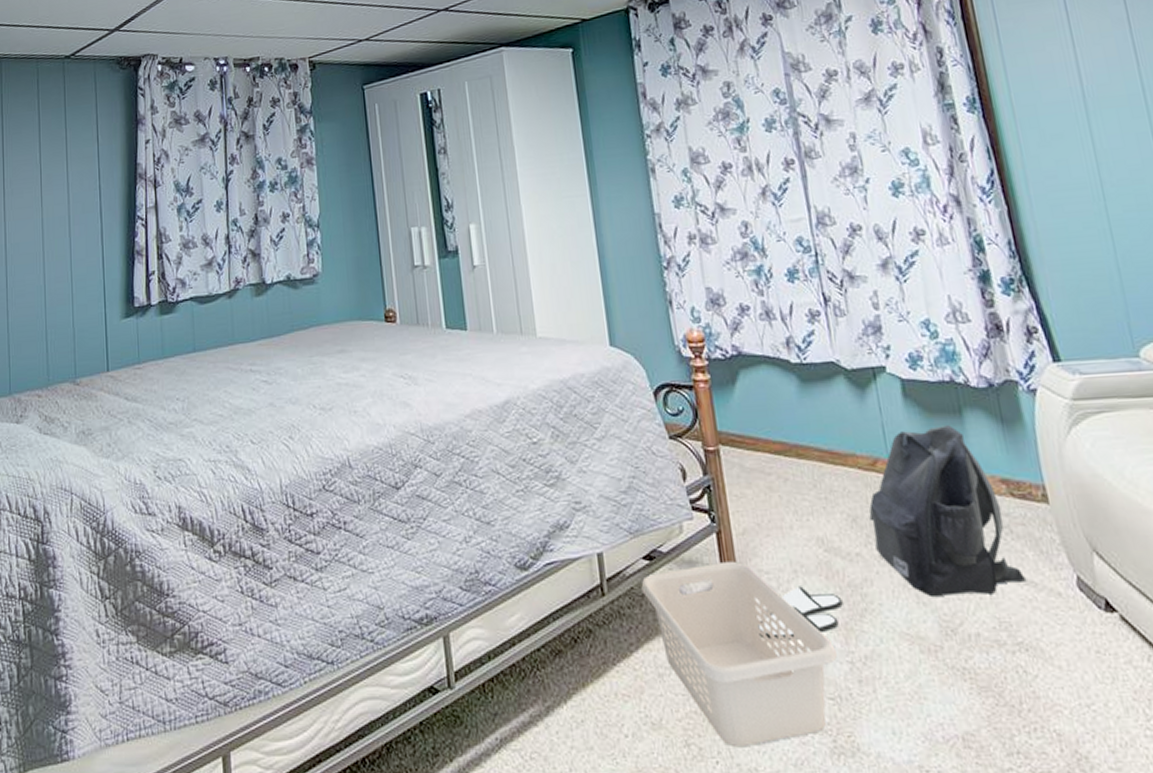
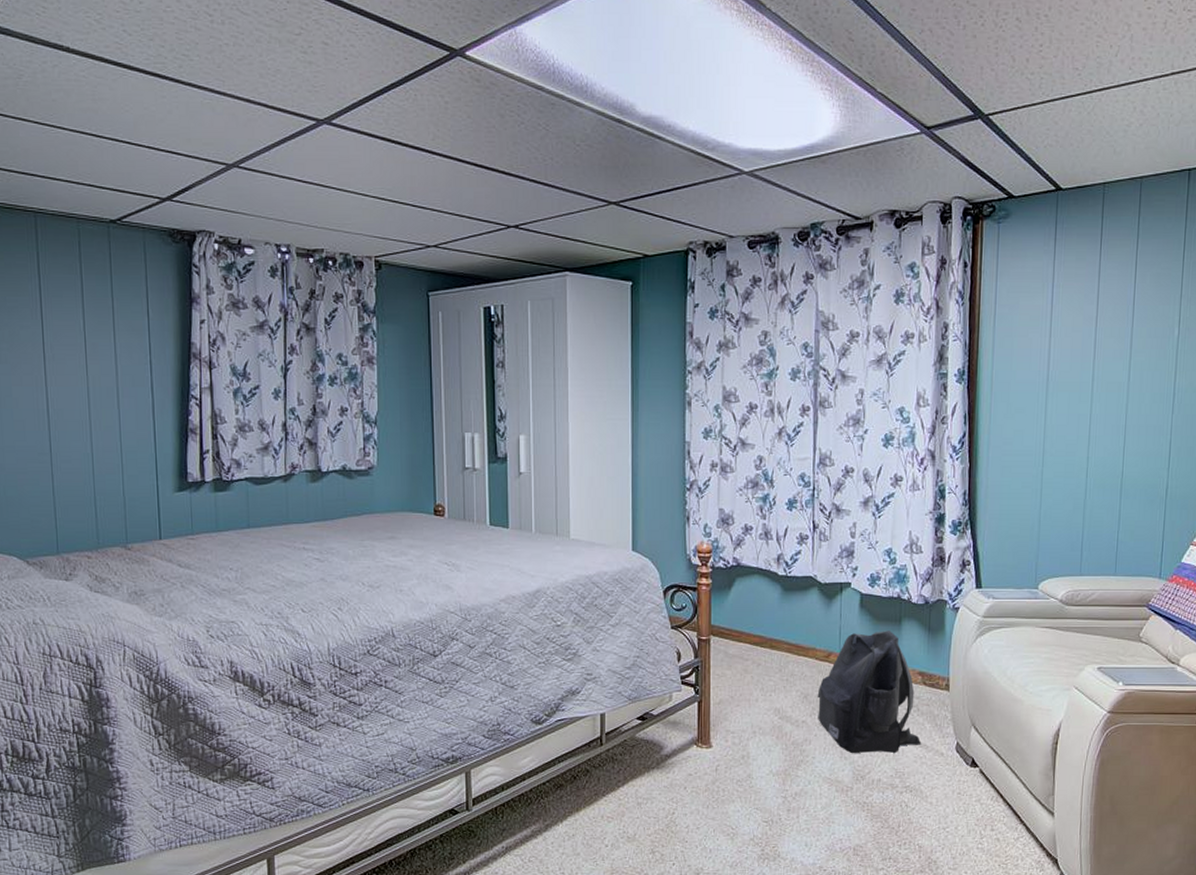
laundry basket: present [641,561,839,748] -> none [633,723,776,854]
slippers: present [758,586,843,639] -> none [719,743,786,780]

